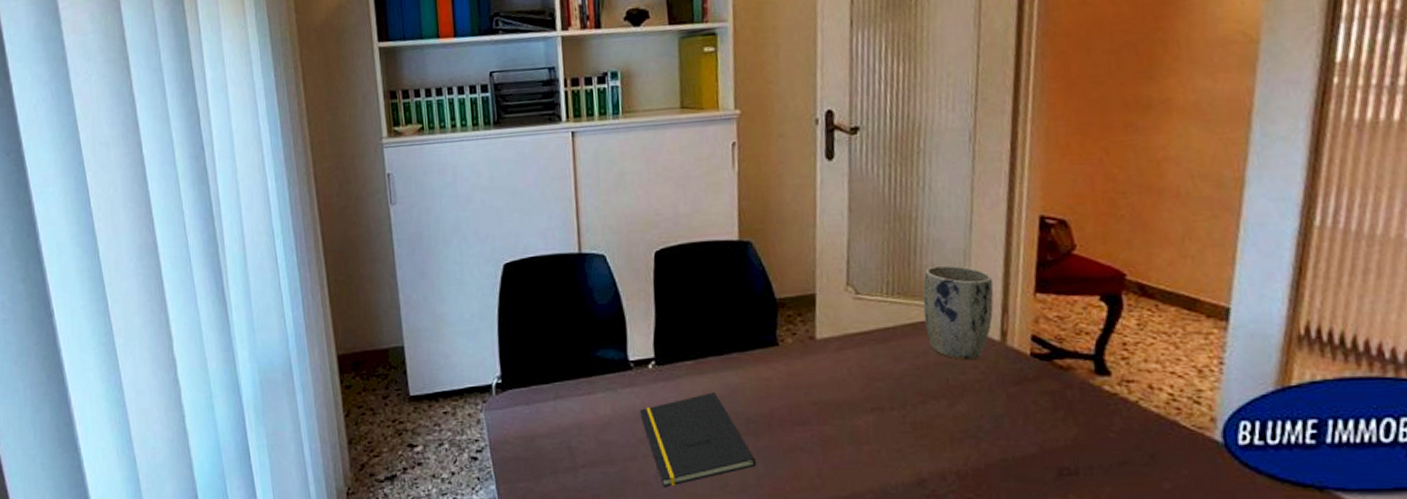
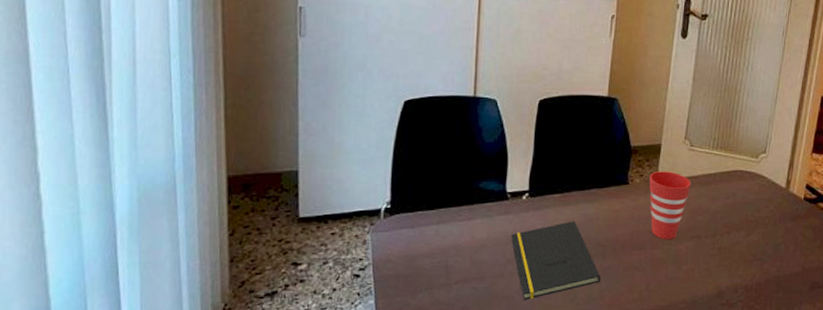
cup: none [805,327,863,414] -> present [649,171,691,240]
plant pot: present [922,265,994,361] -> none [736,128,786,202]

